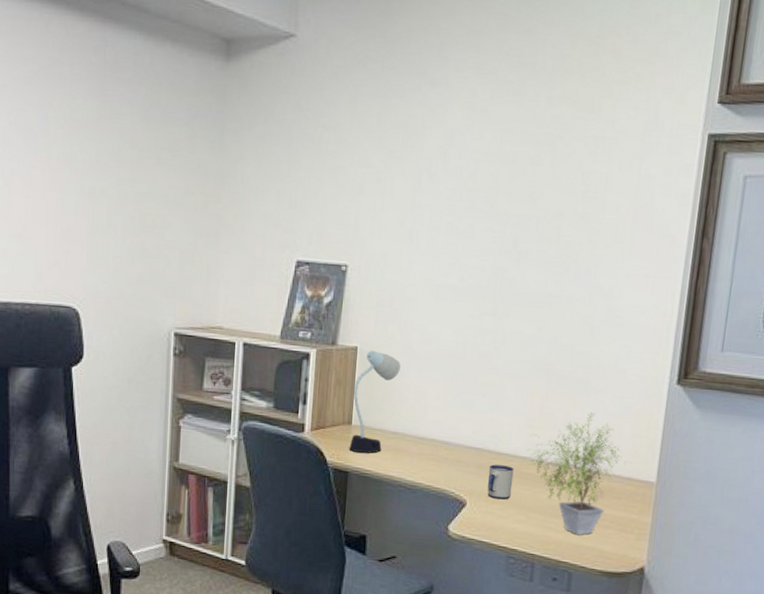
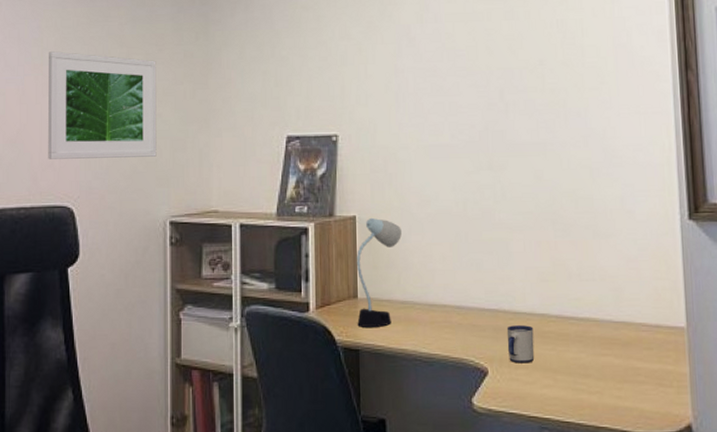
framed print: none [54,145,169,267] -> present [48,51,157,159]
potted plant: present [527,412,627,535] -> none [544,258,652,395]

